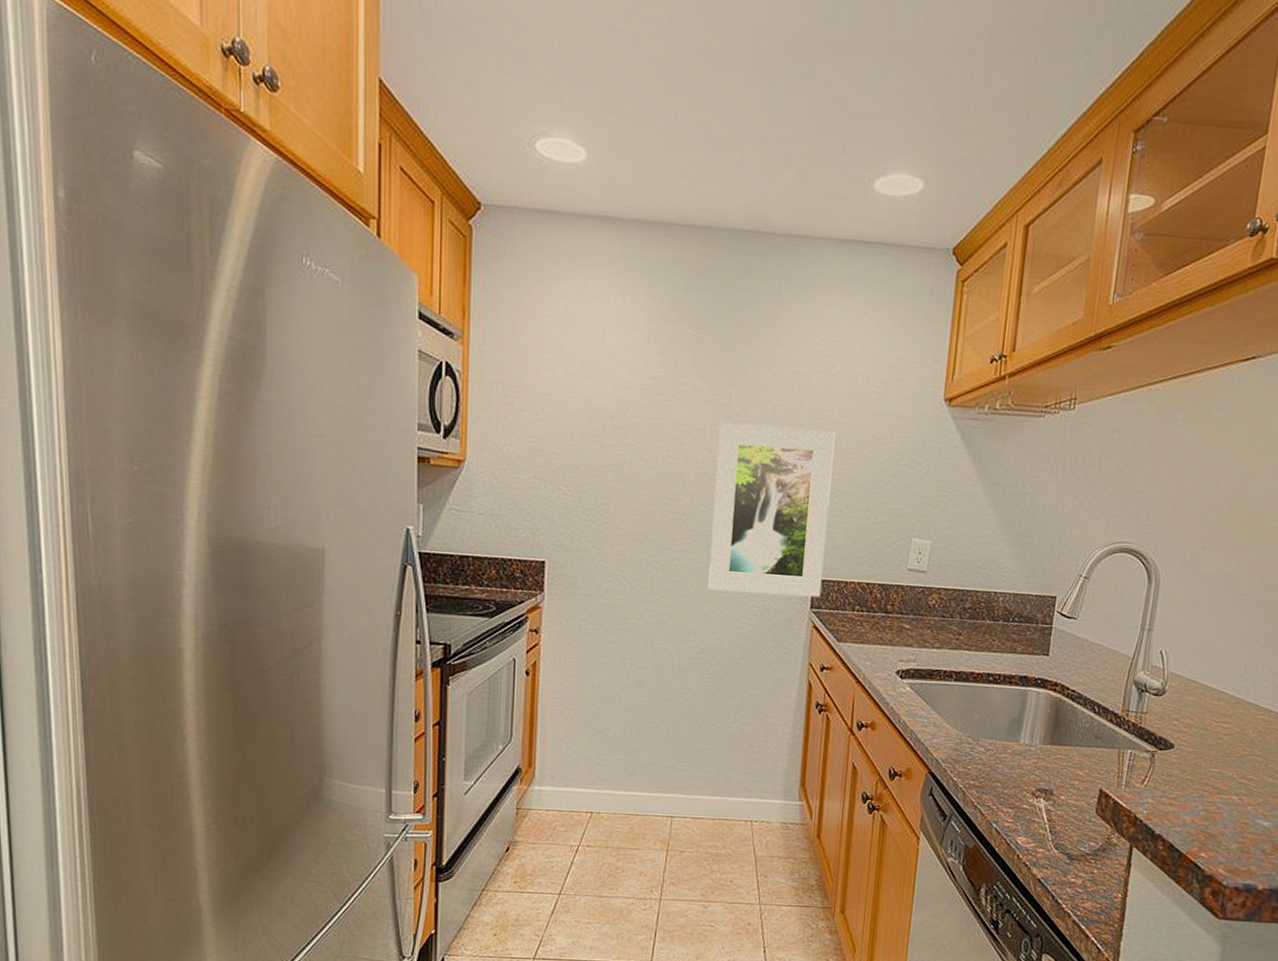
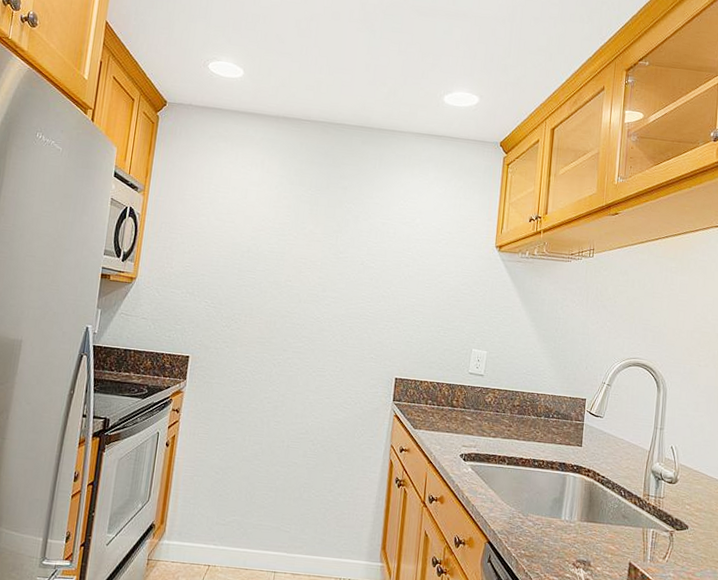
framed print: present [708,422,835,598] -> none [314,256,414,393]

